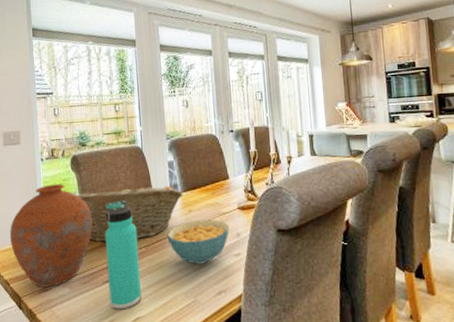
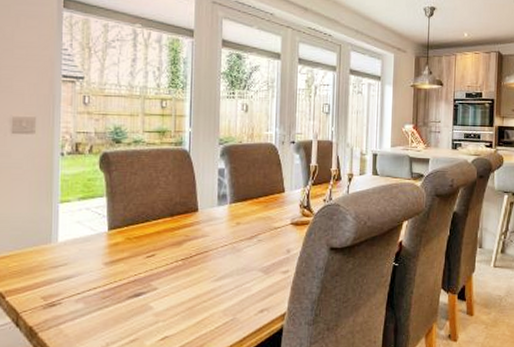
vase: present [10,184,93,287] -> none [11,184,121,301]
fruit basket: present [75,184,183,243] -> none [102,189,232,253]
thermos bottle: present [105,200,141,310] -> none [133,208,174,328]
cereal bowl: present [167,219,229,264] -> none [209,233,279,281]

